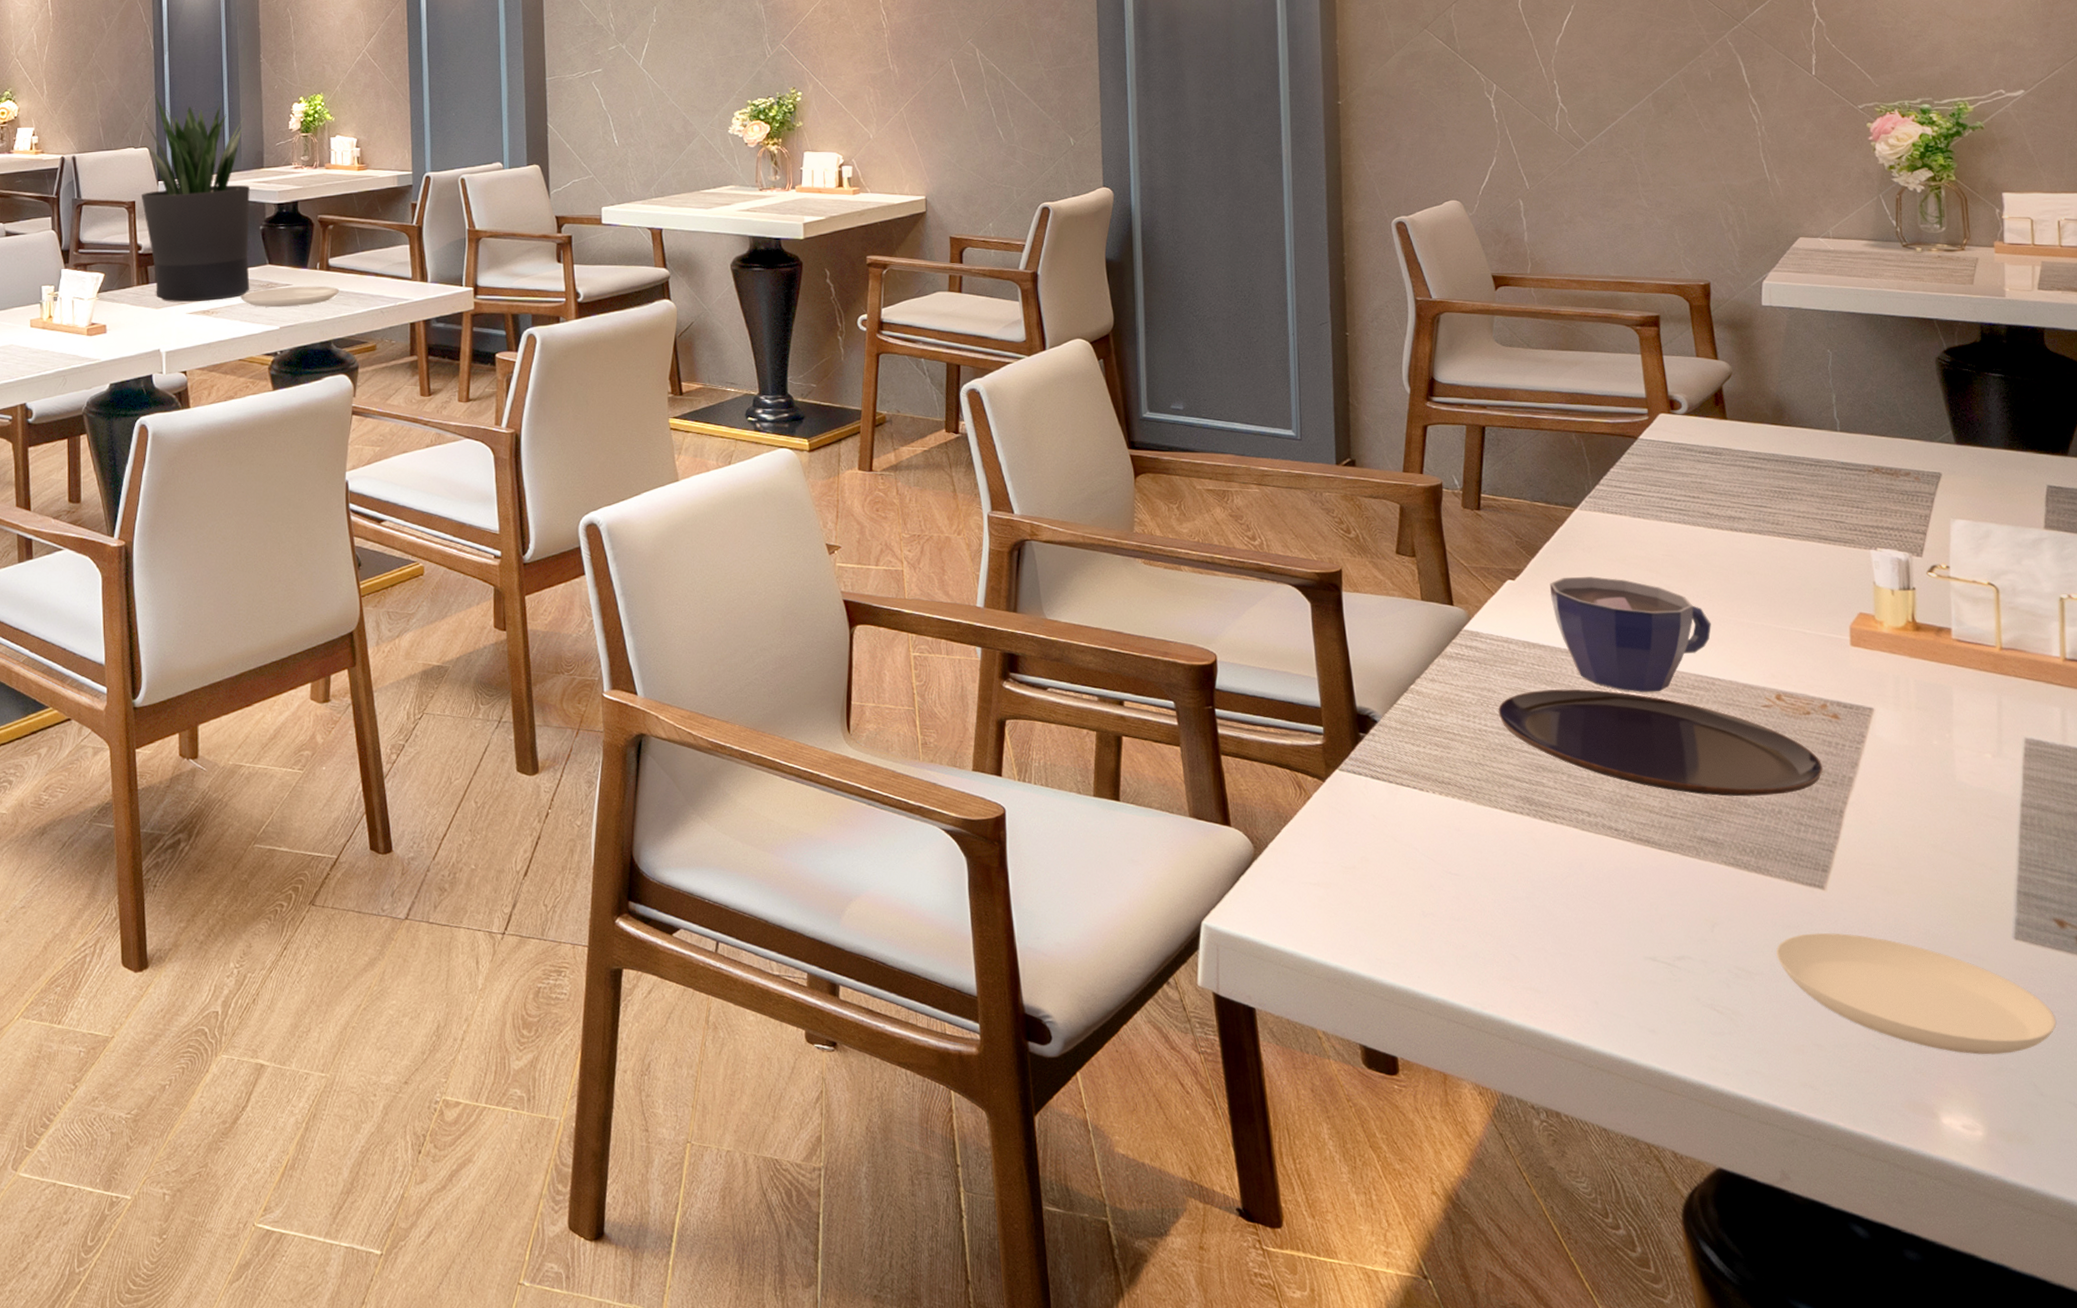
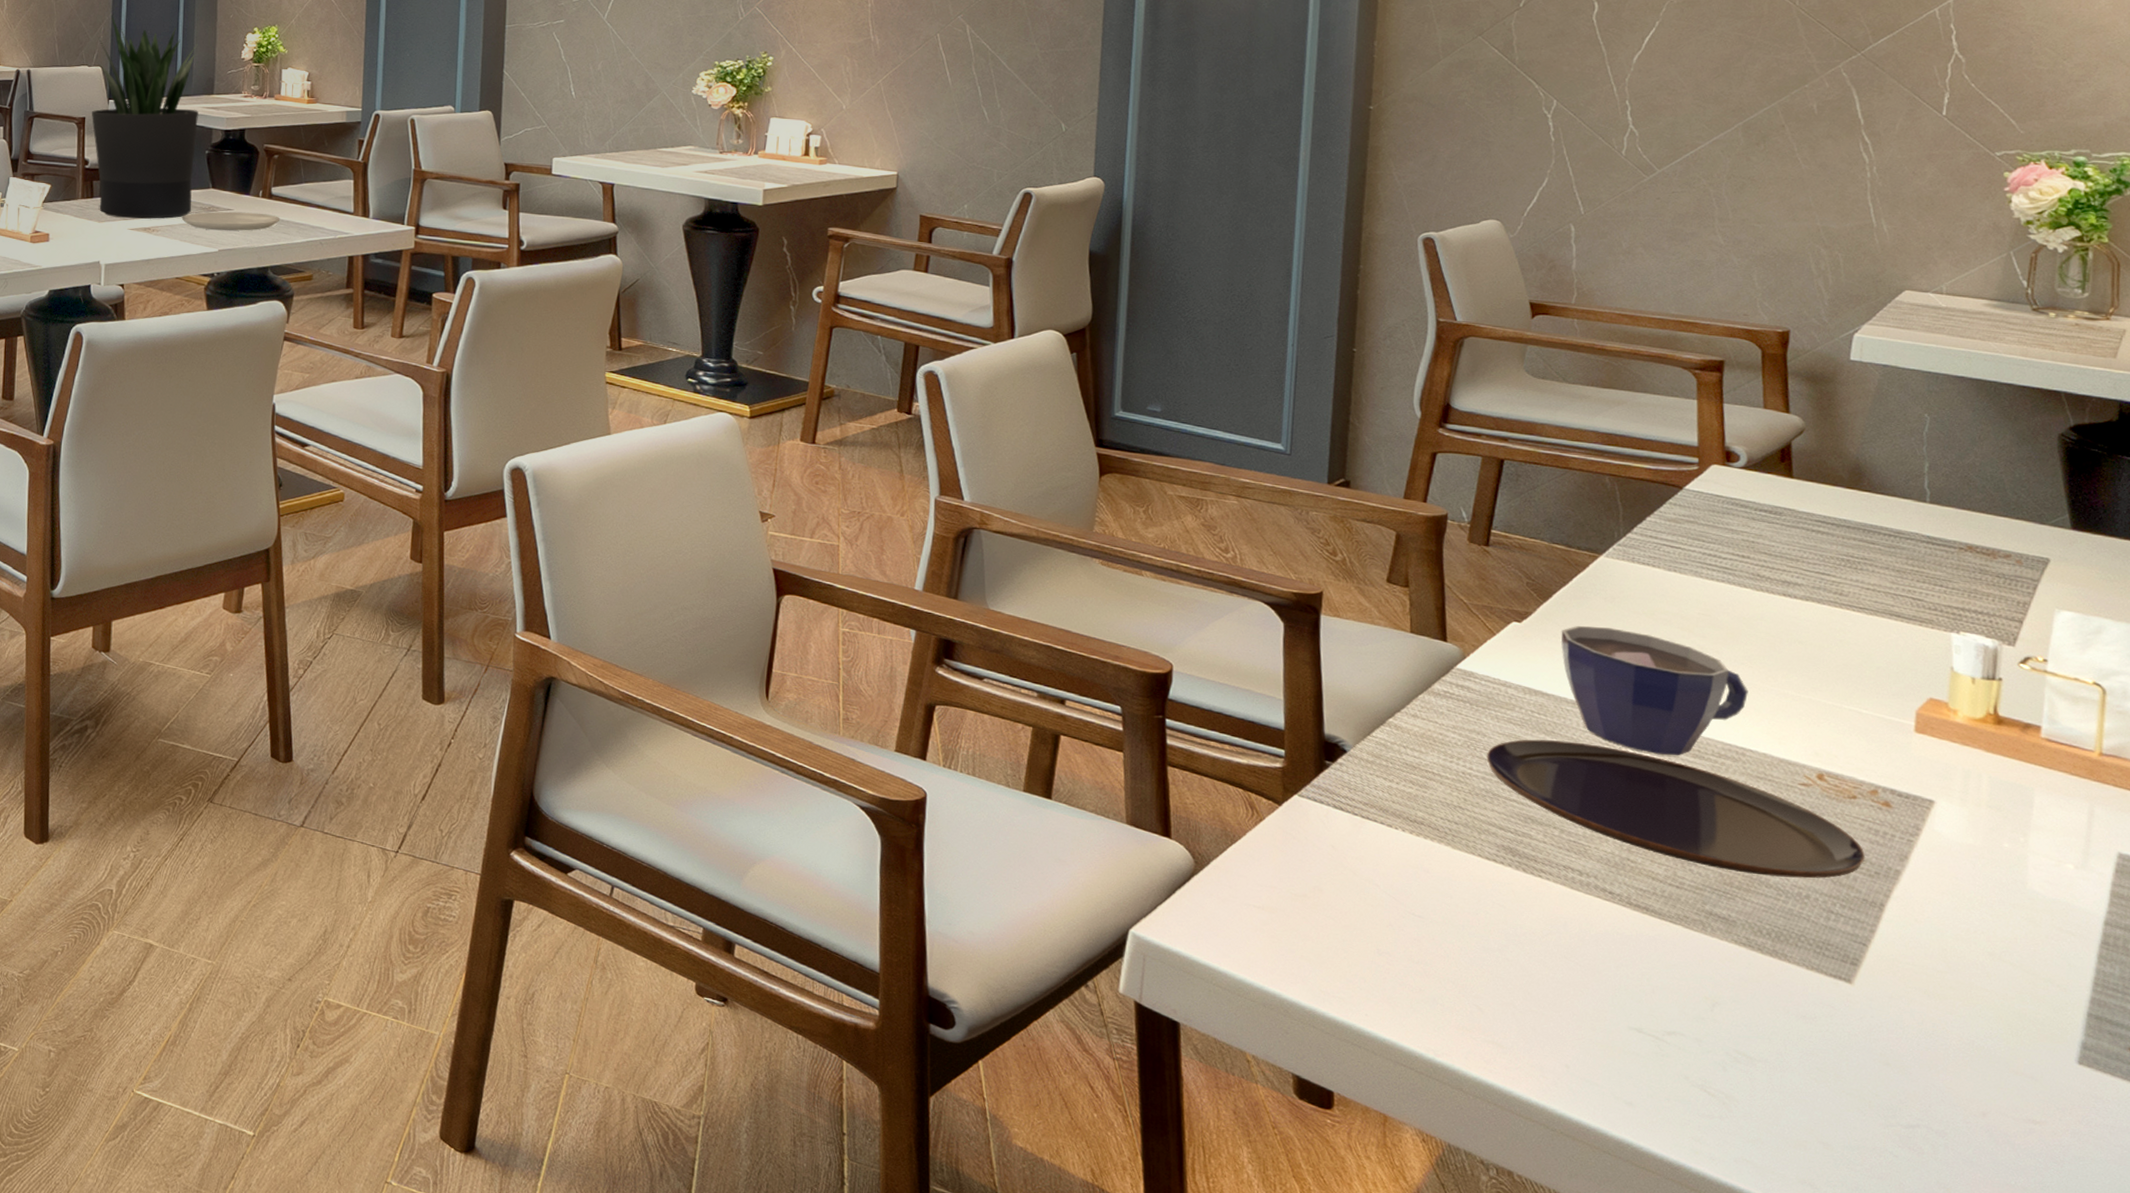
saucer: present [1776,933,2057,1055] -> none [1785,1026,2119,1182]

